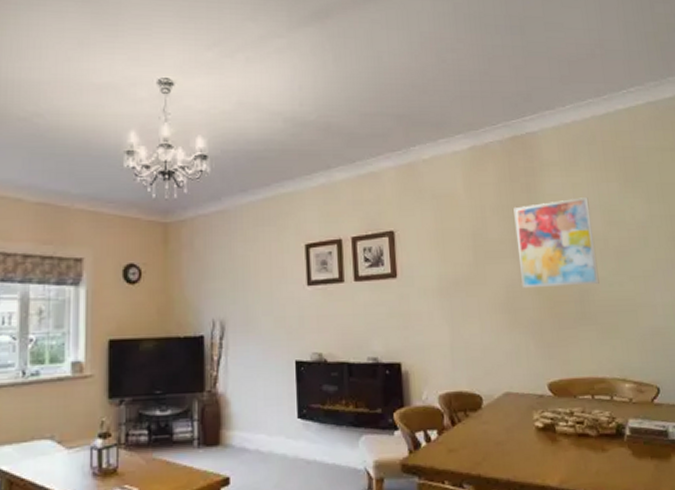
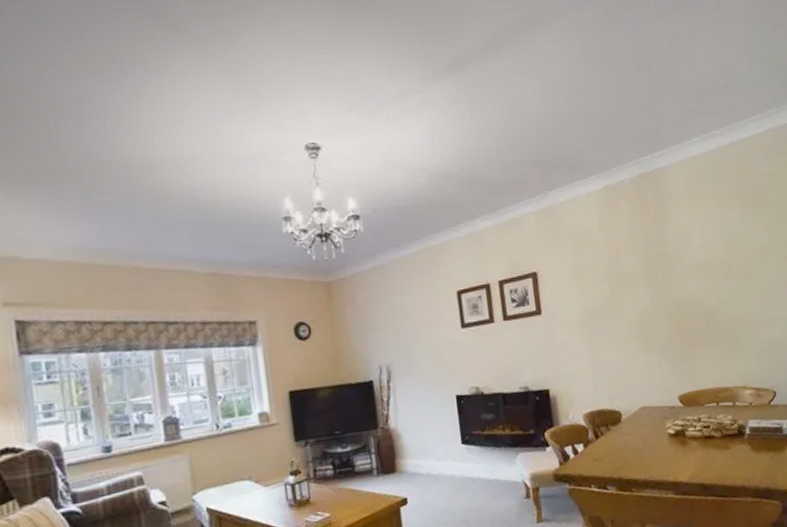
wall art: present [513,198,600,289] -> none [645,226,724,315]

